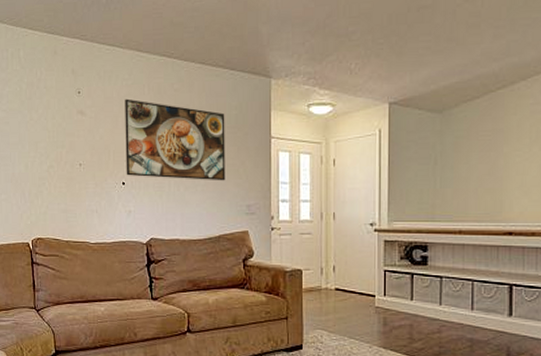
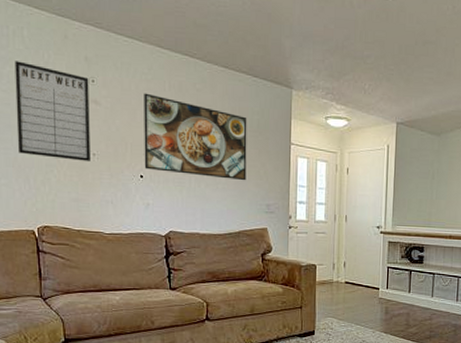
writing board: none [13,81,77,173] -> present [15,61,90,162]

